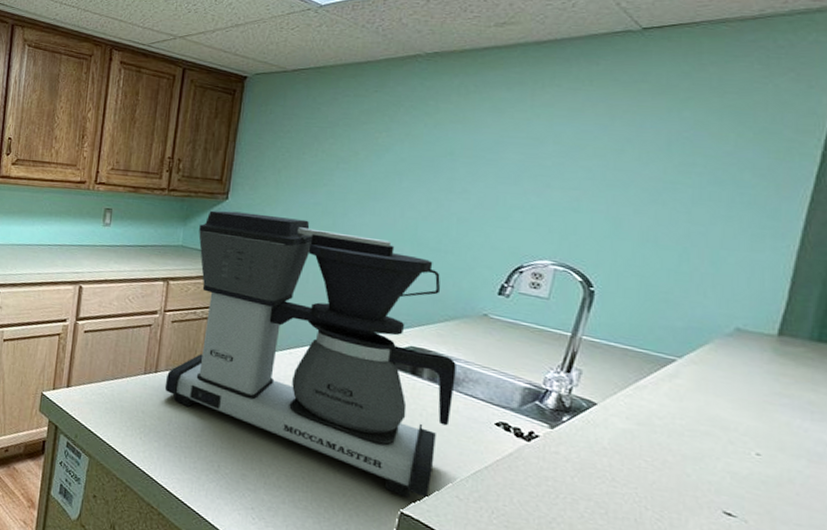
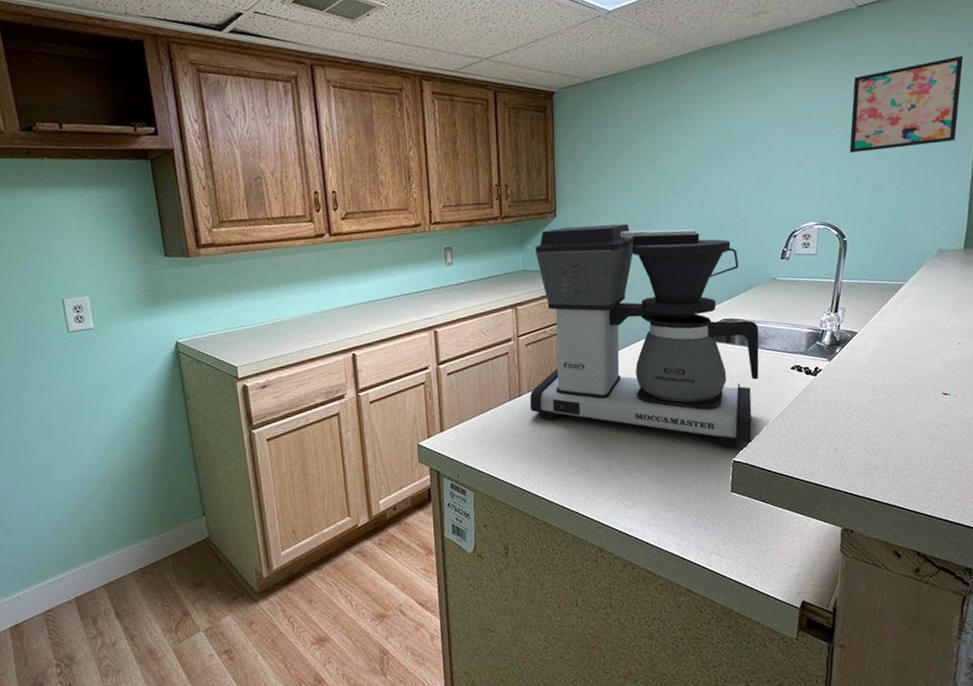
wall art: none [611,99,799,200] -> present [849,55,964,153]

